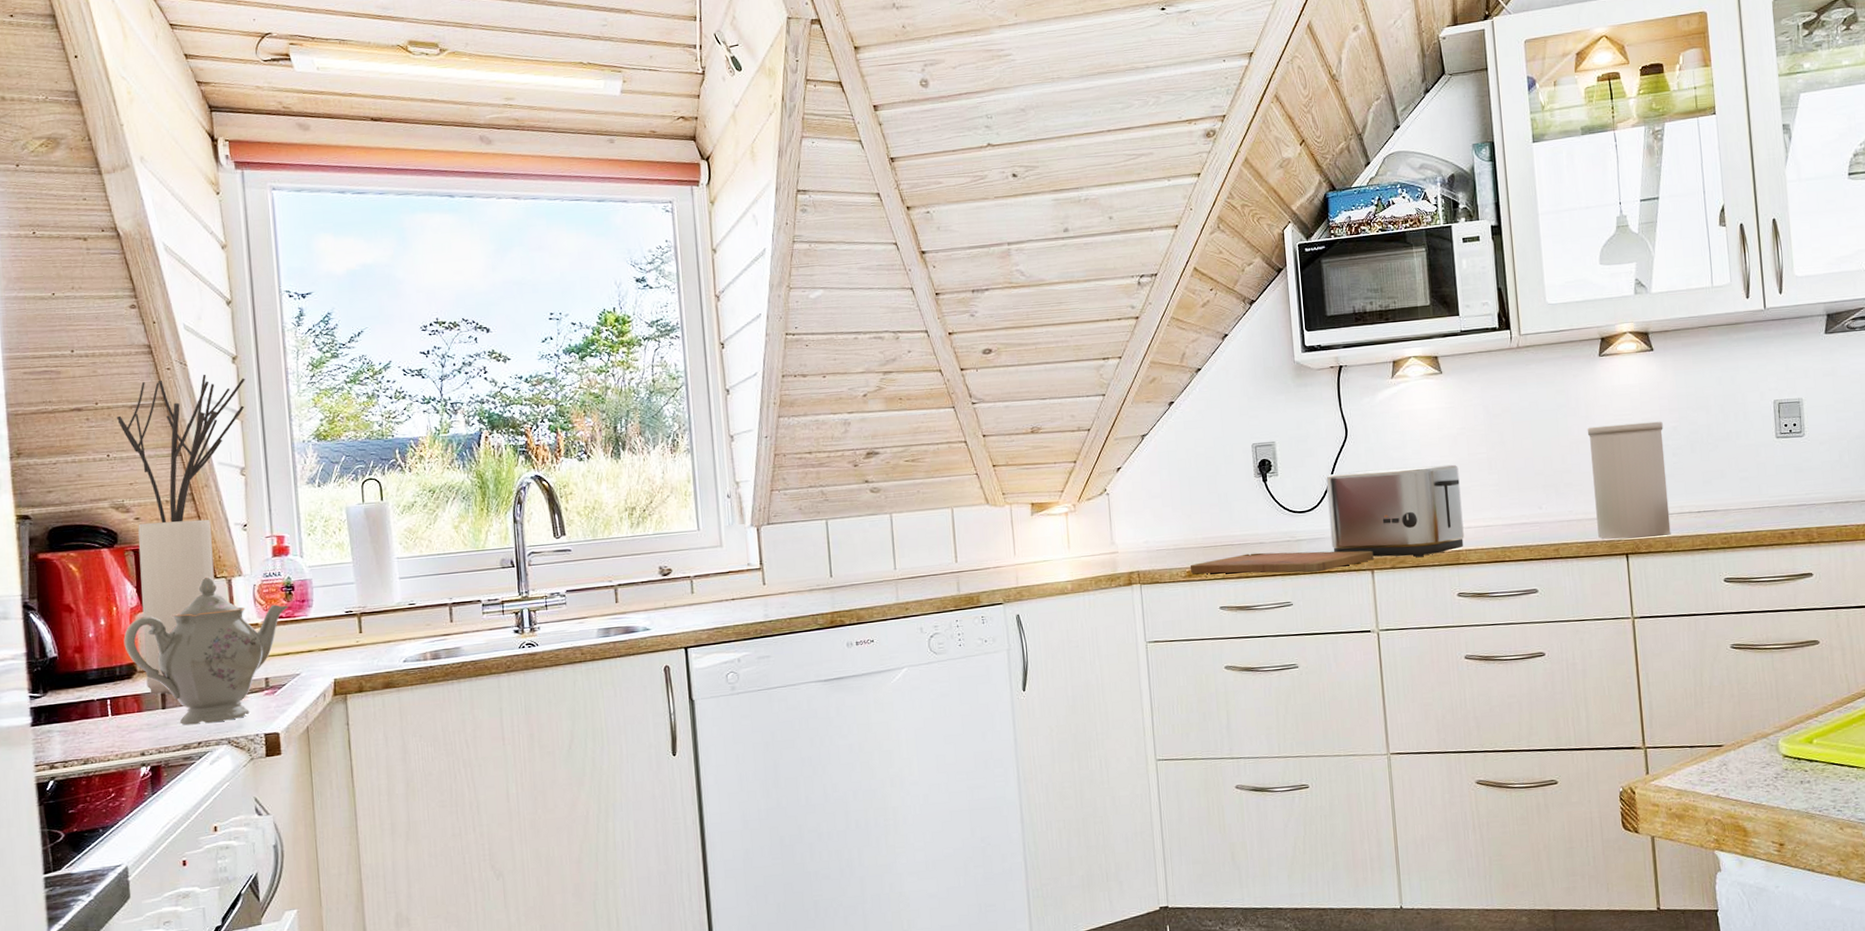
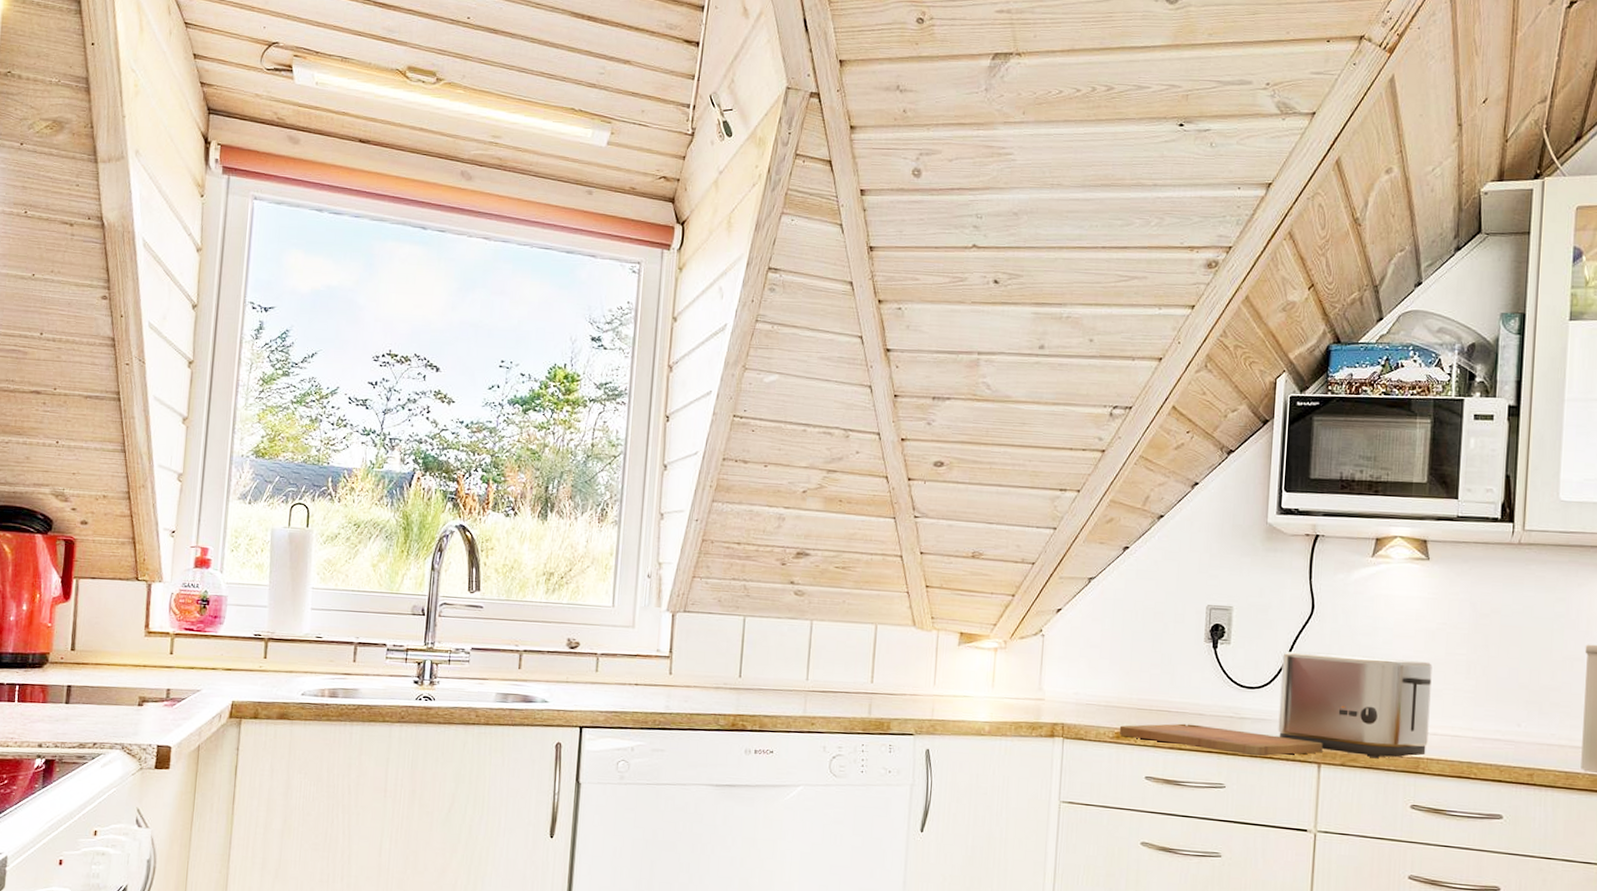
vase: present [117,374,245,695] -> none [55,374,197,689]
teapot: present [123,576,289,725] -> none [41,577,201,726]

